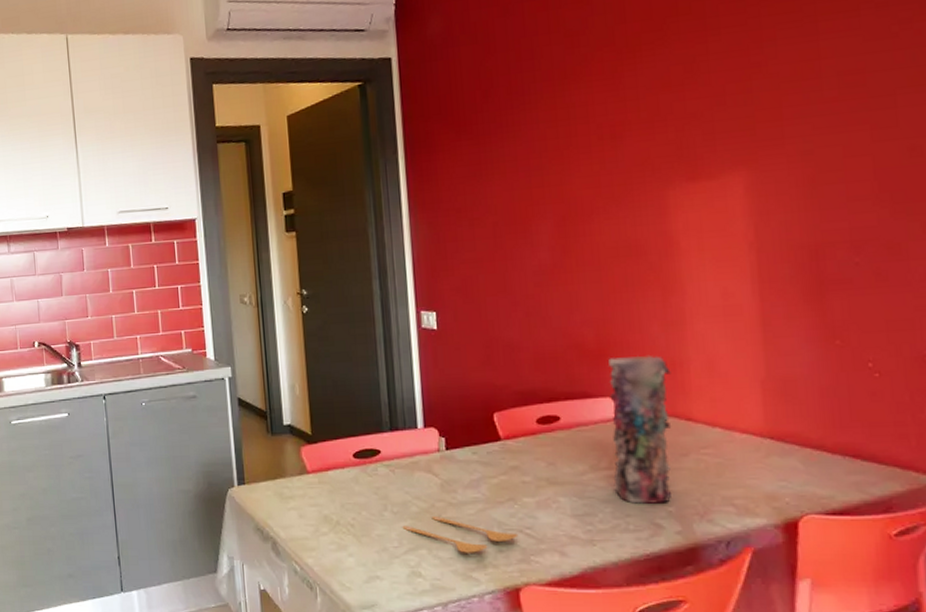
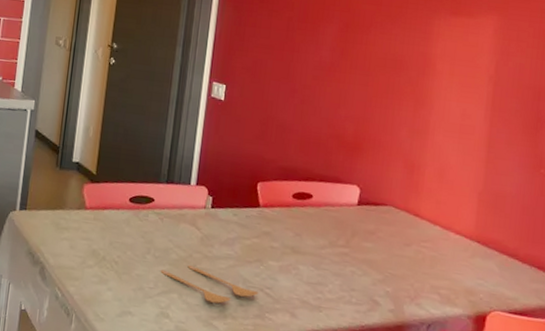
vase: present [608,354,672,504] -> none [345,152,410,284]

